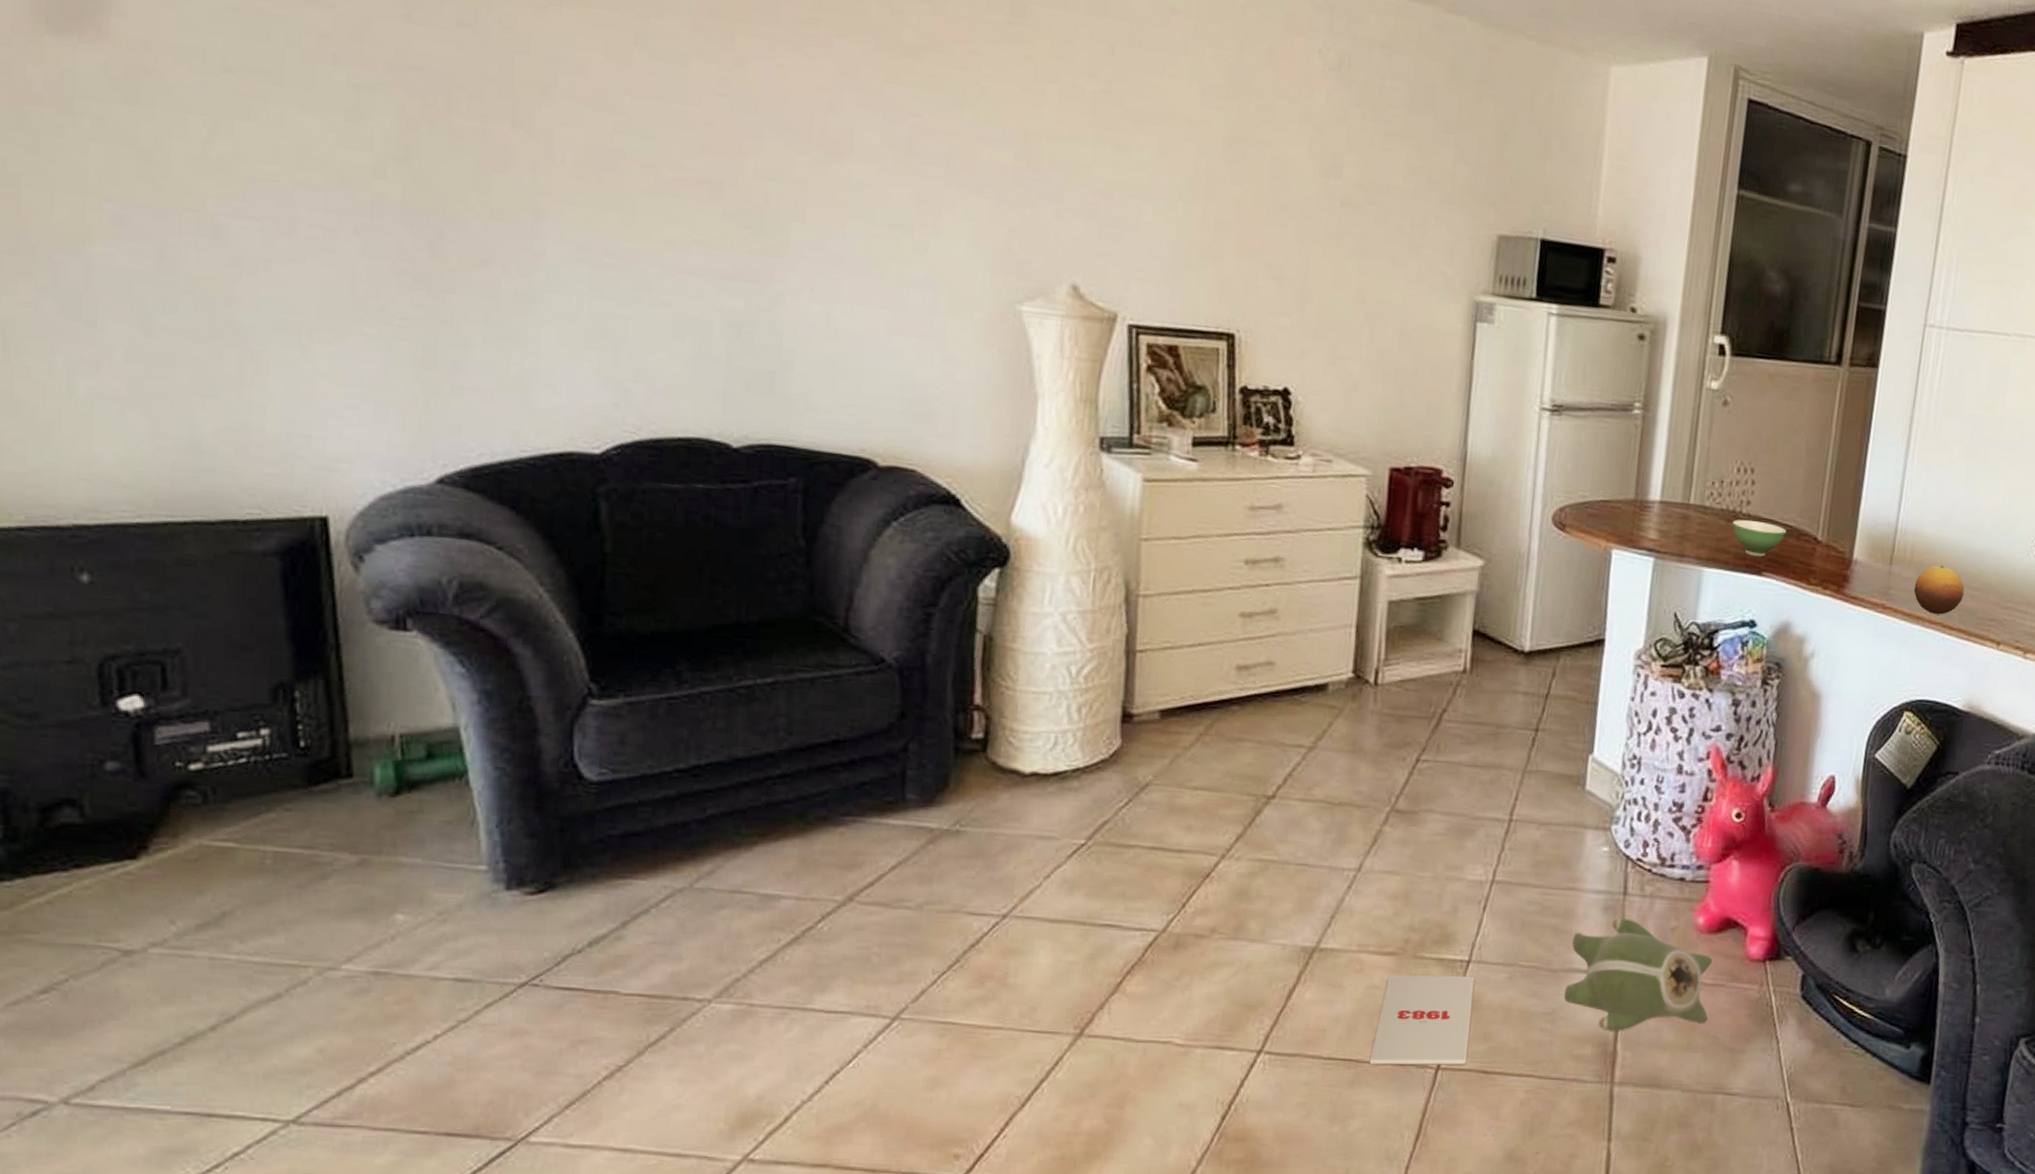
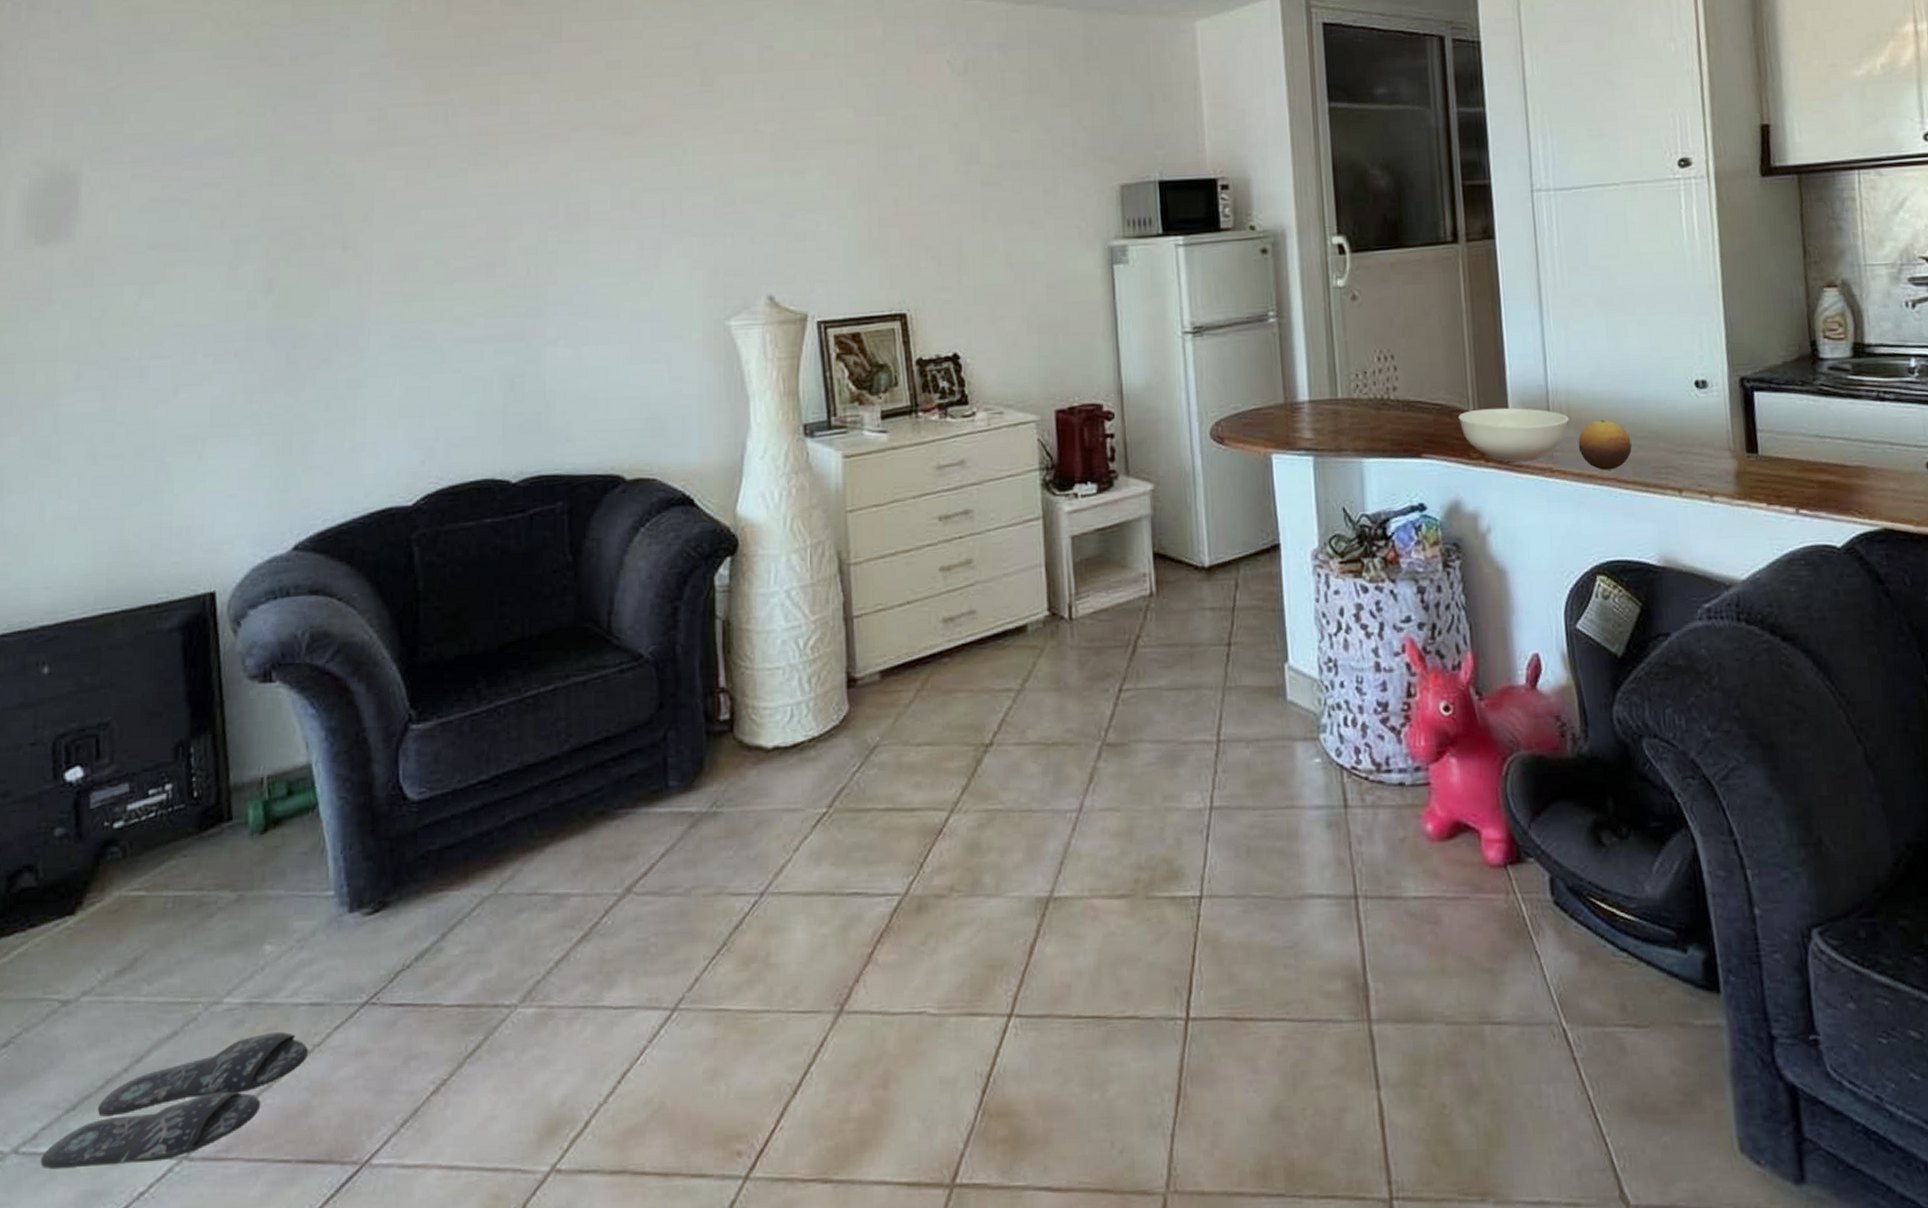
slippers: none [100,1004,451,1123] -> present [40,1032,308,1168]
magazine: present [1369,974,1475,1066] -> none [1117,913,1216,1020]
plush toy: present [1563,918,1713,1031] -> none [1301,833,1458,961]
bowl: present [1732,519,1787,558] -> none [1382,404,1438,440]
bowl: none [1805,536,1911,596] -> present [1458,407,1569,462]

